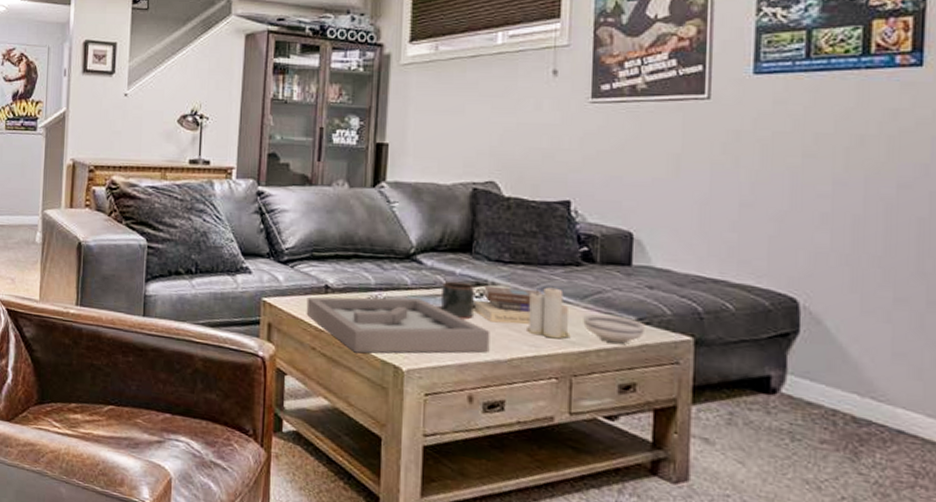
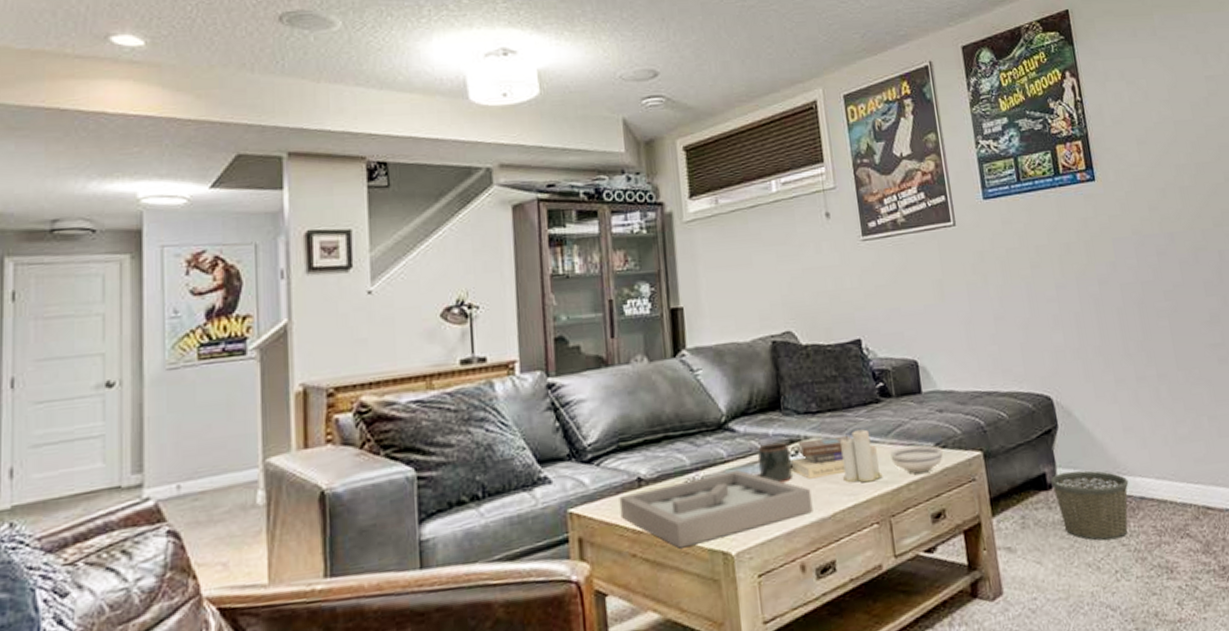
basket: none [774,380,885,466] -> present [1049,470,1129,541]

